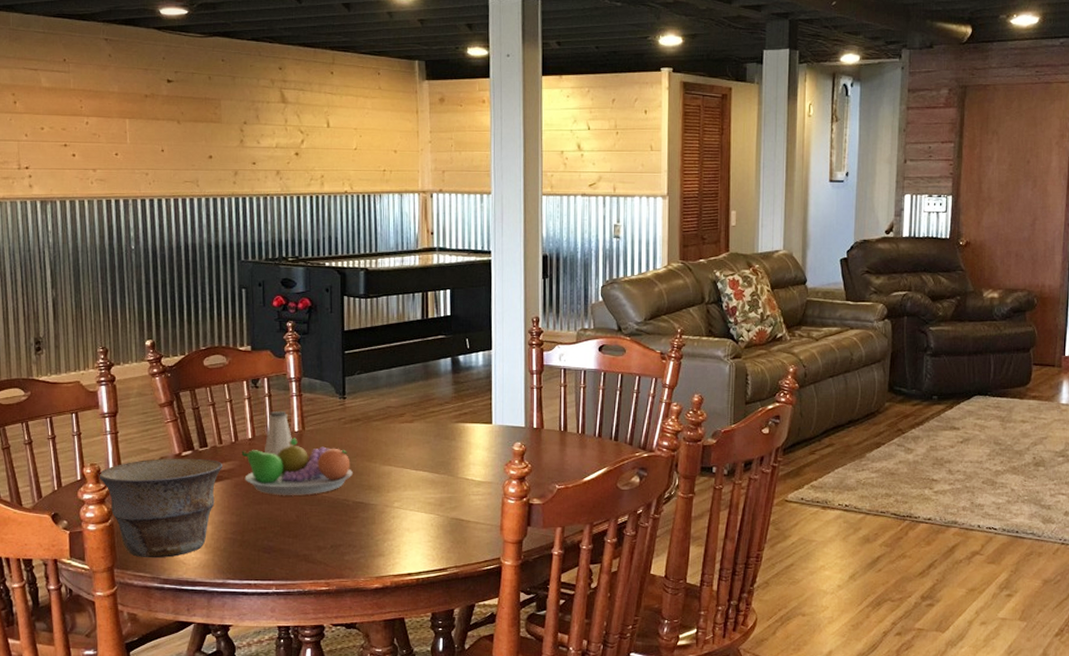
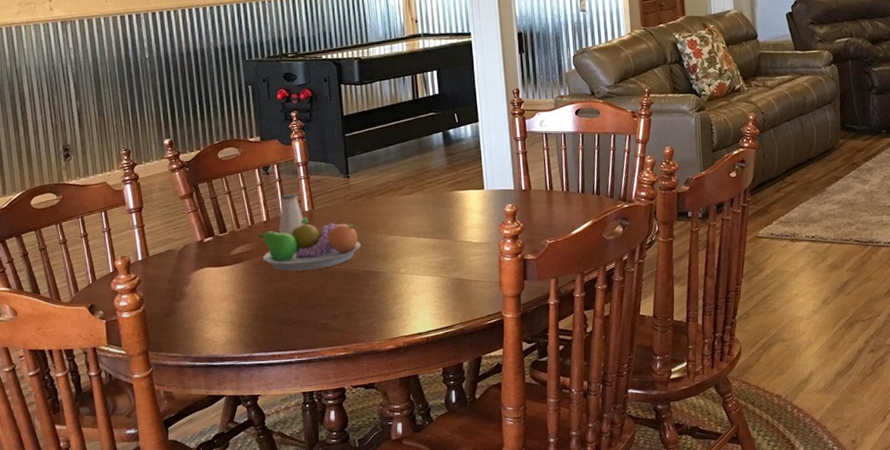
bowl: present [98,458,222,559] -> none [128,243,242,340]

